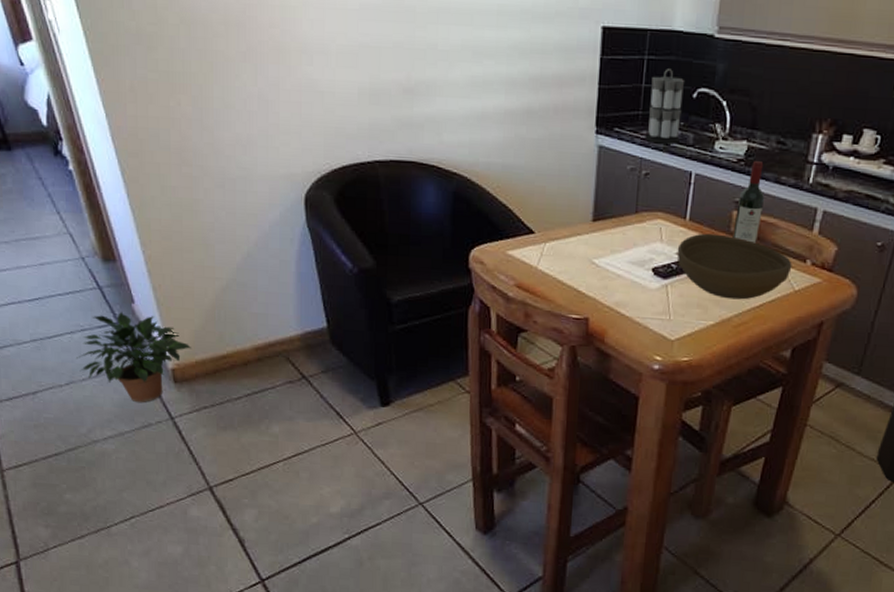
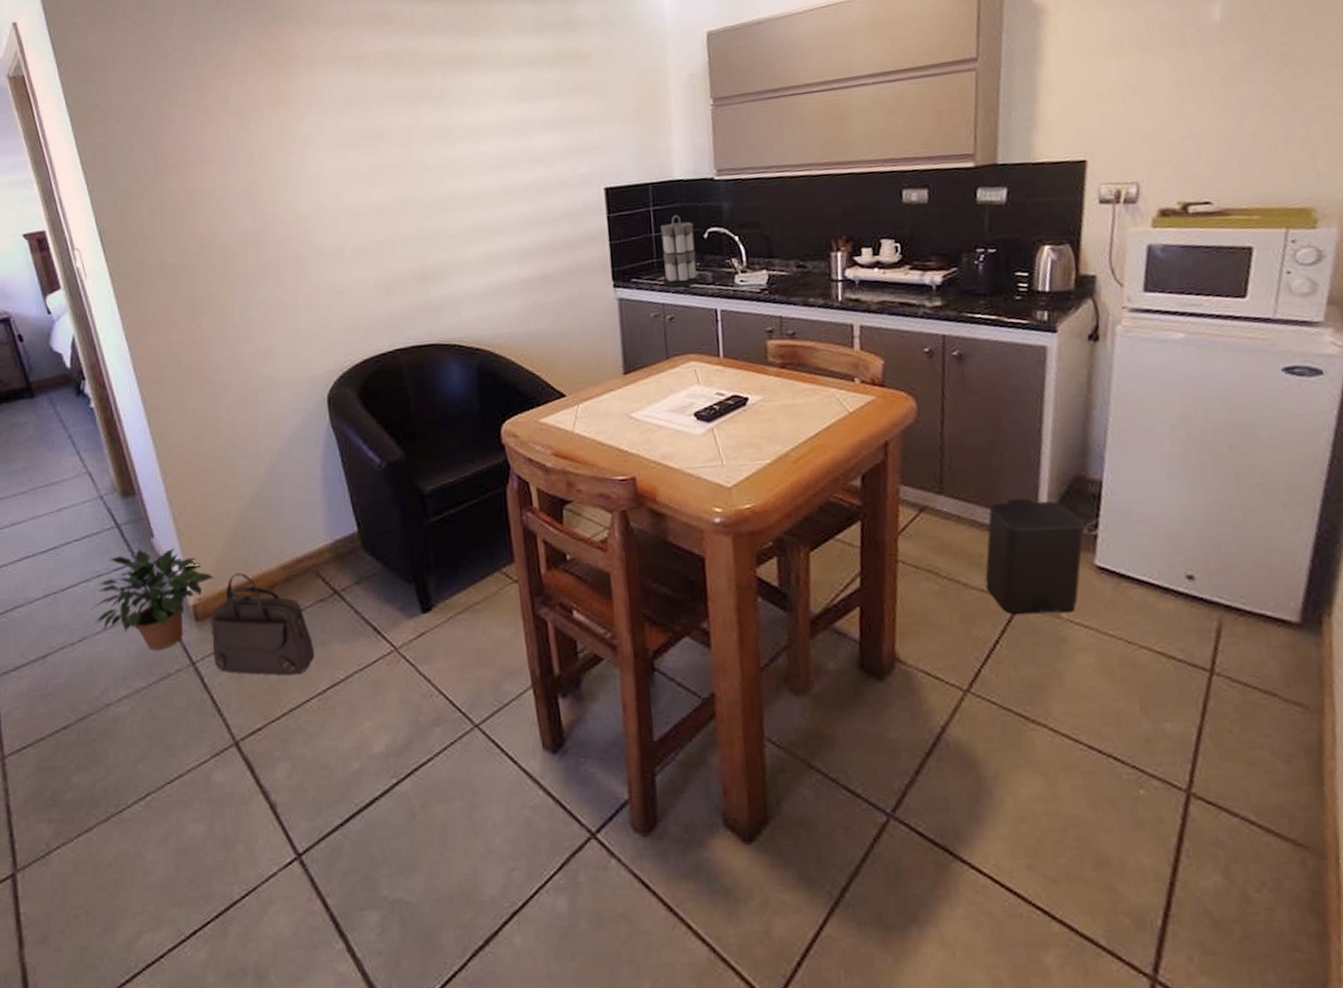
handbag: none [188,347,283,441] -> present [210,573,315,676]
bowl: present [677,233,792,300] -> none [716,366,841,433]
wine bottle: present [733,161,765,243] -> none [769,287,798,371]

